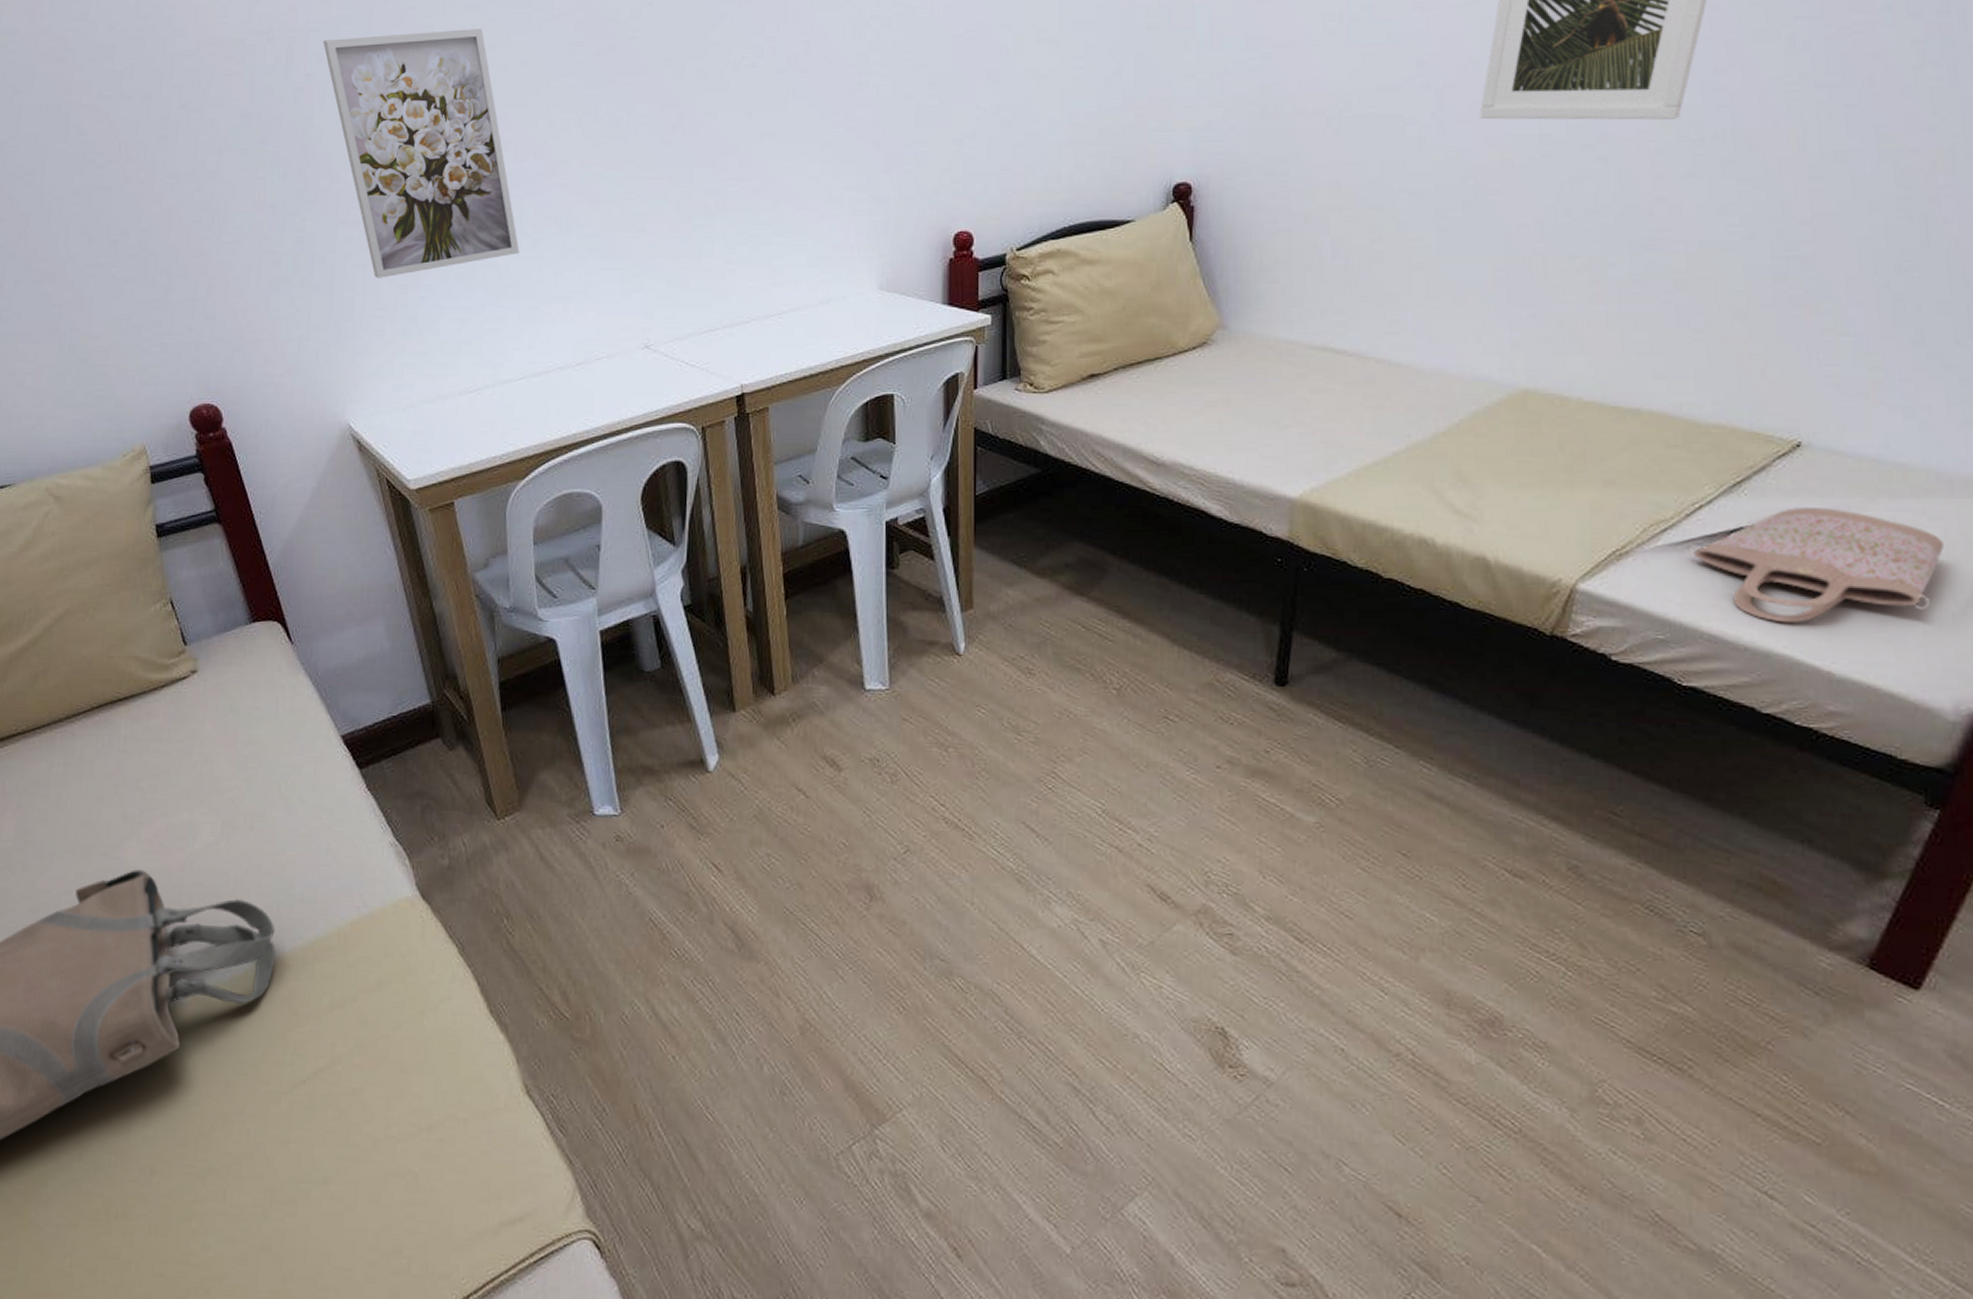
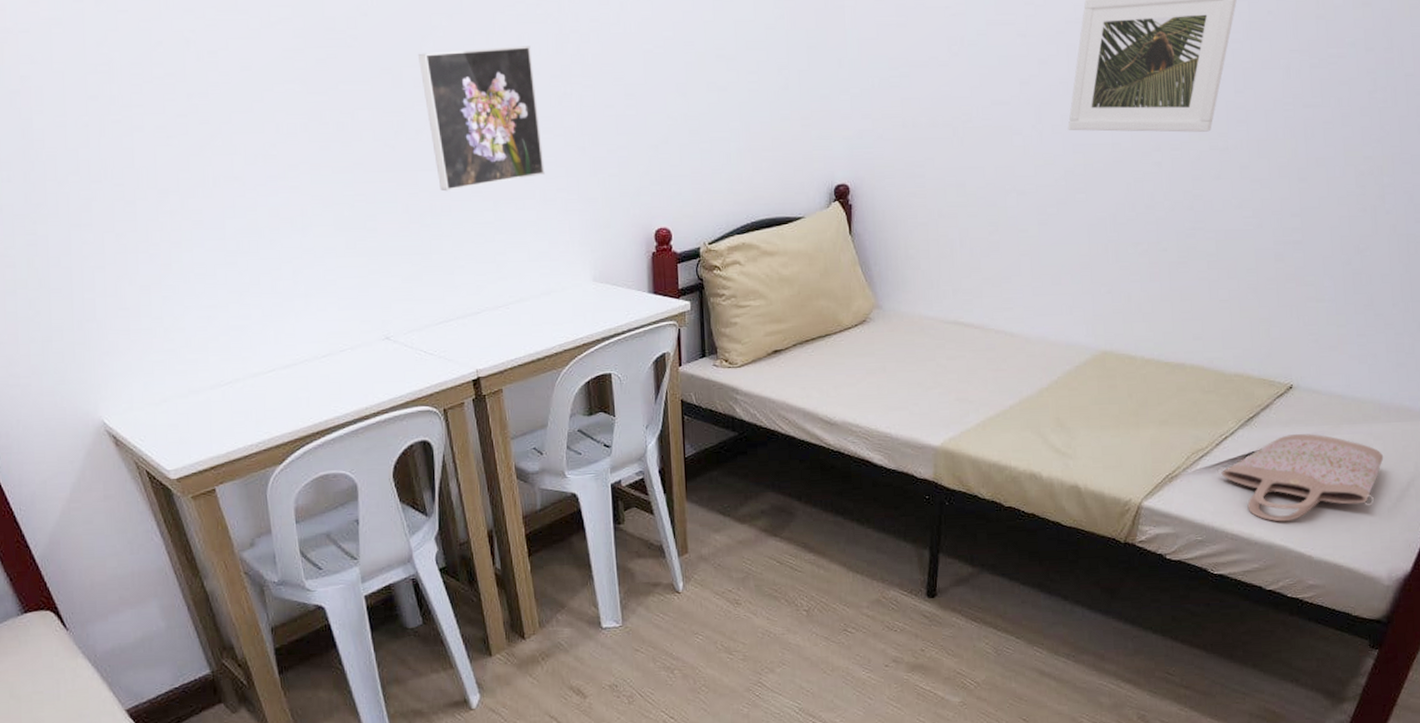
wall art: present [323,28,520,278] -> none [35,34,258,280]
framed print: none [702,33,832,190] -> present [417,46,545,192]

